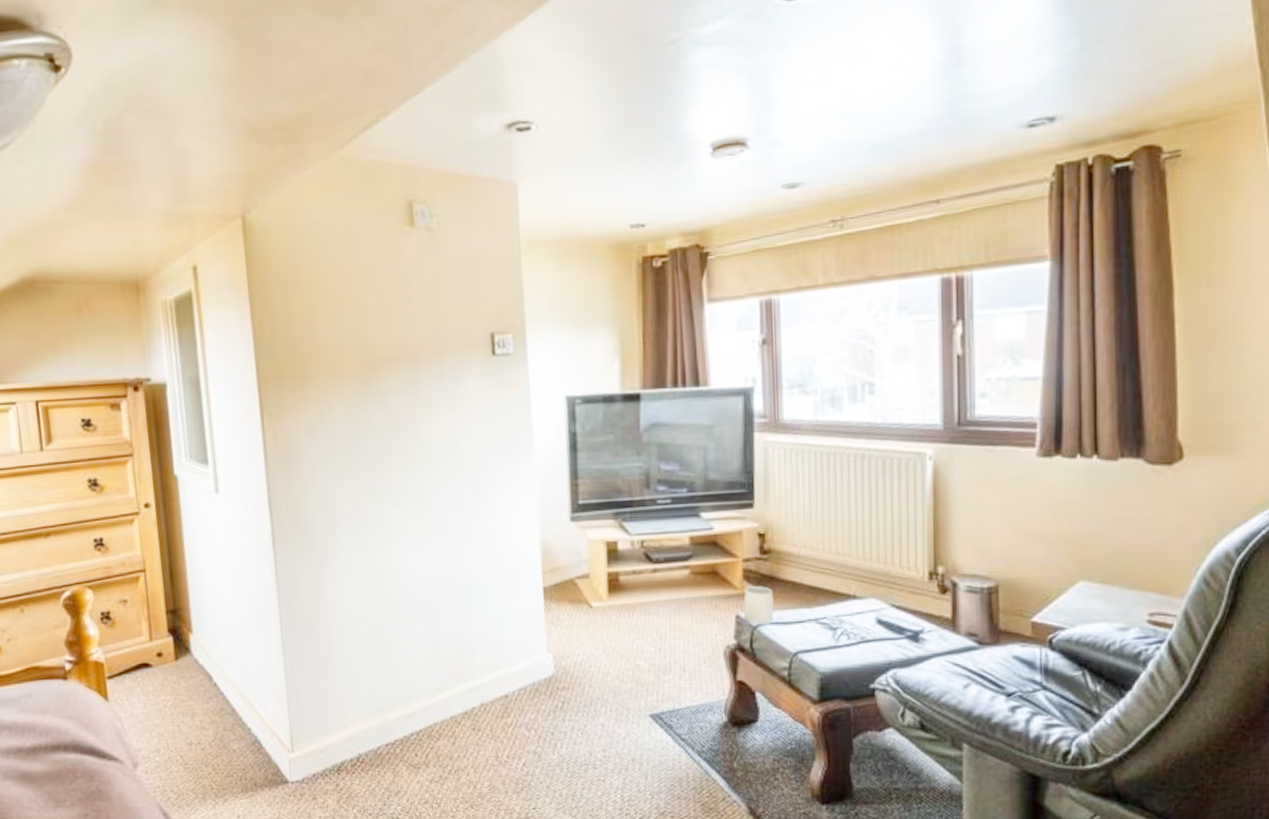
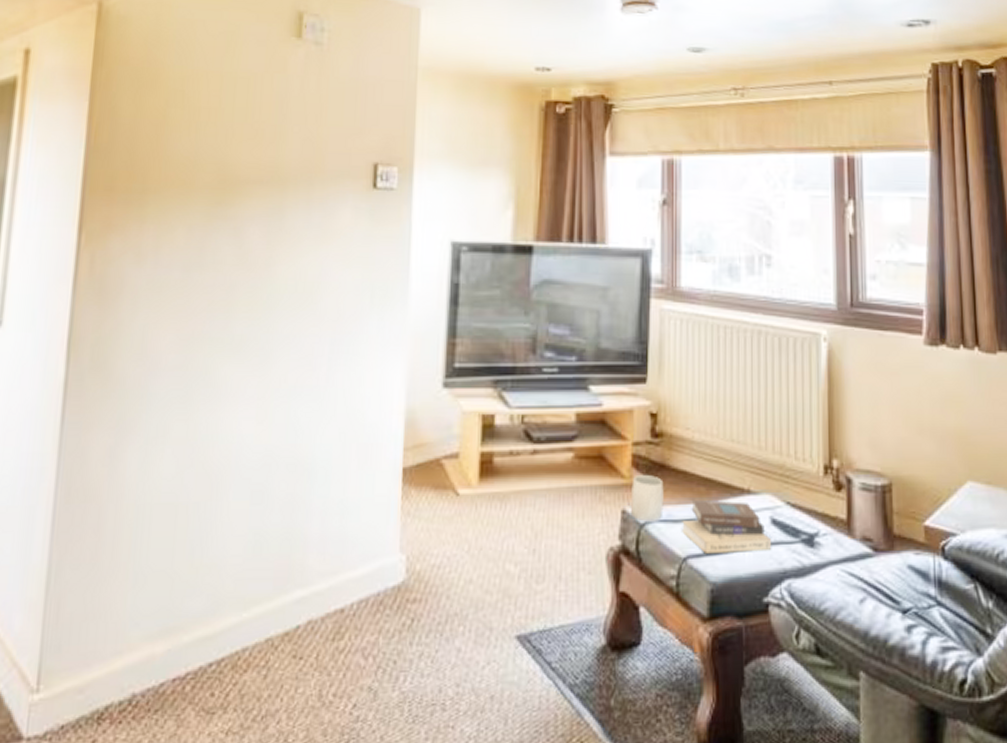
books: none [791,604,878,649] -> present [682,499,772,554]

